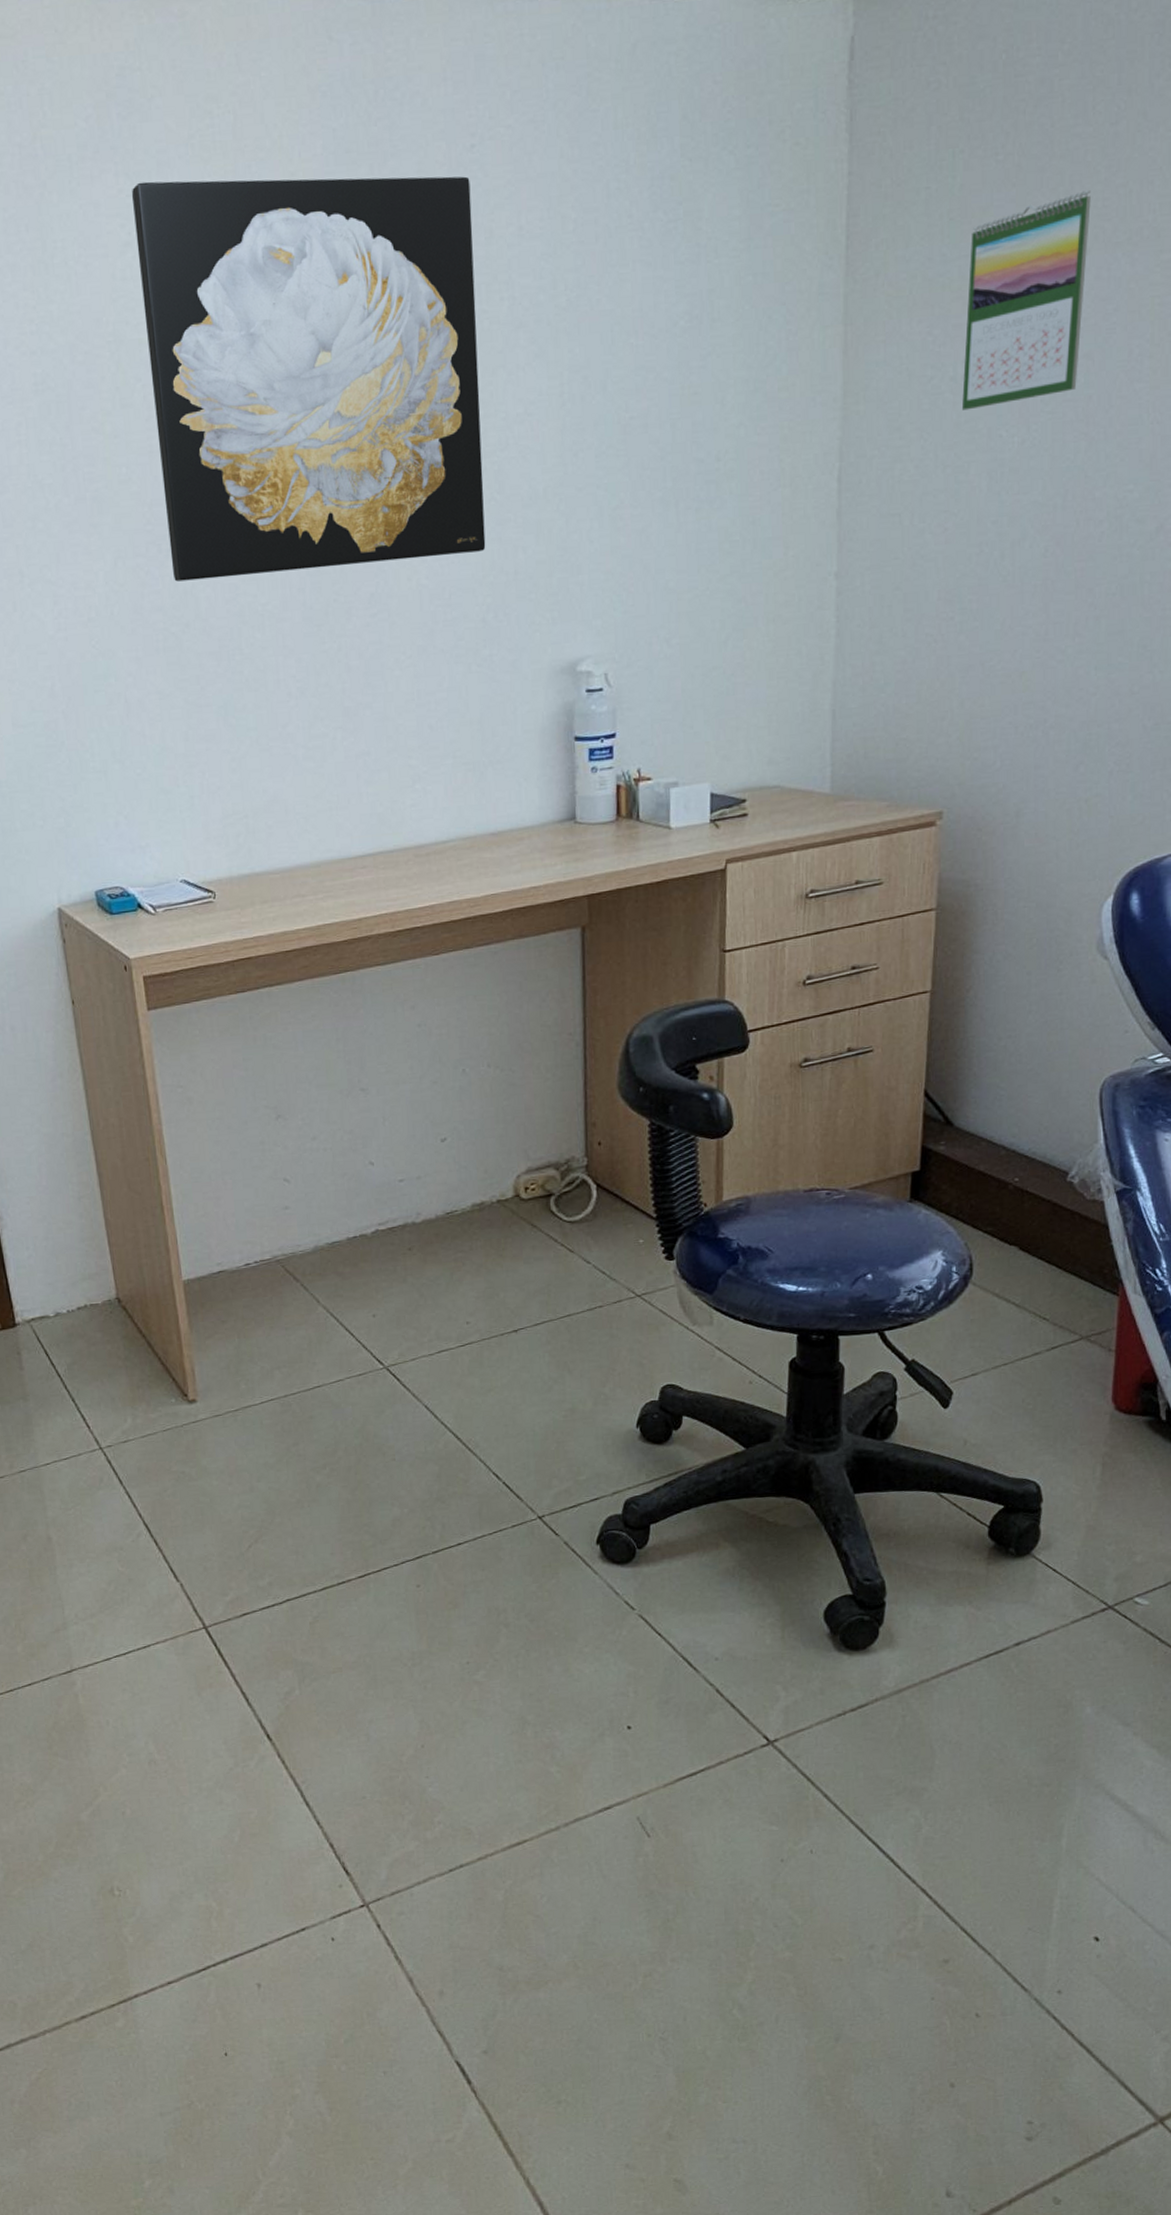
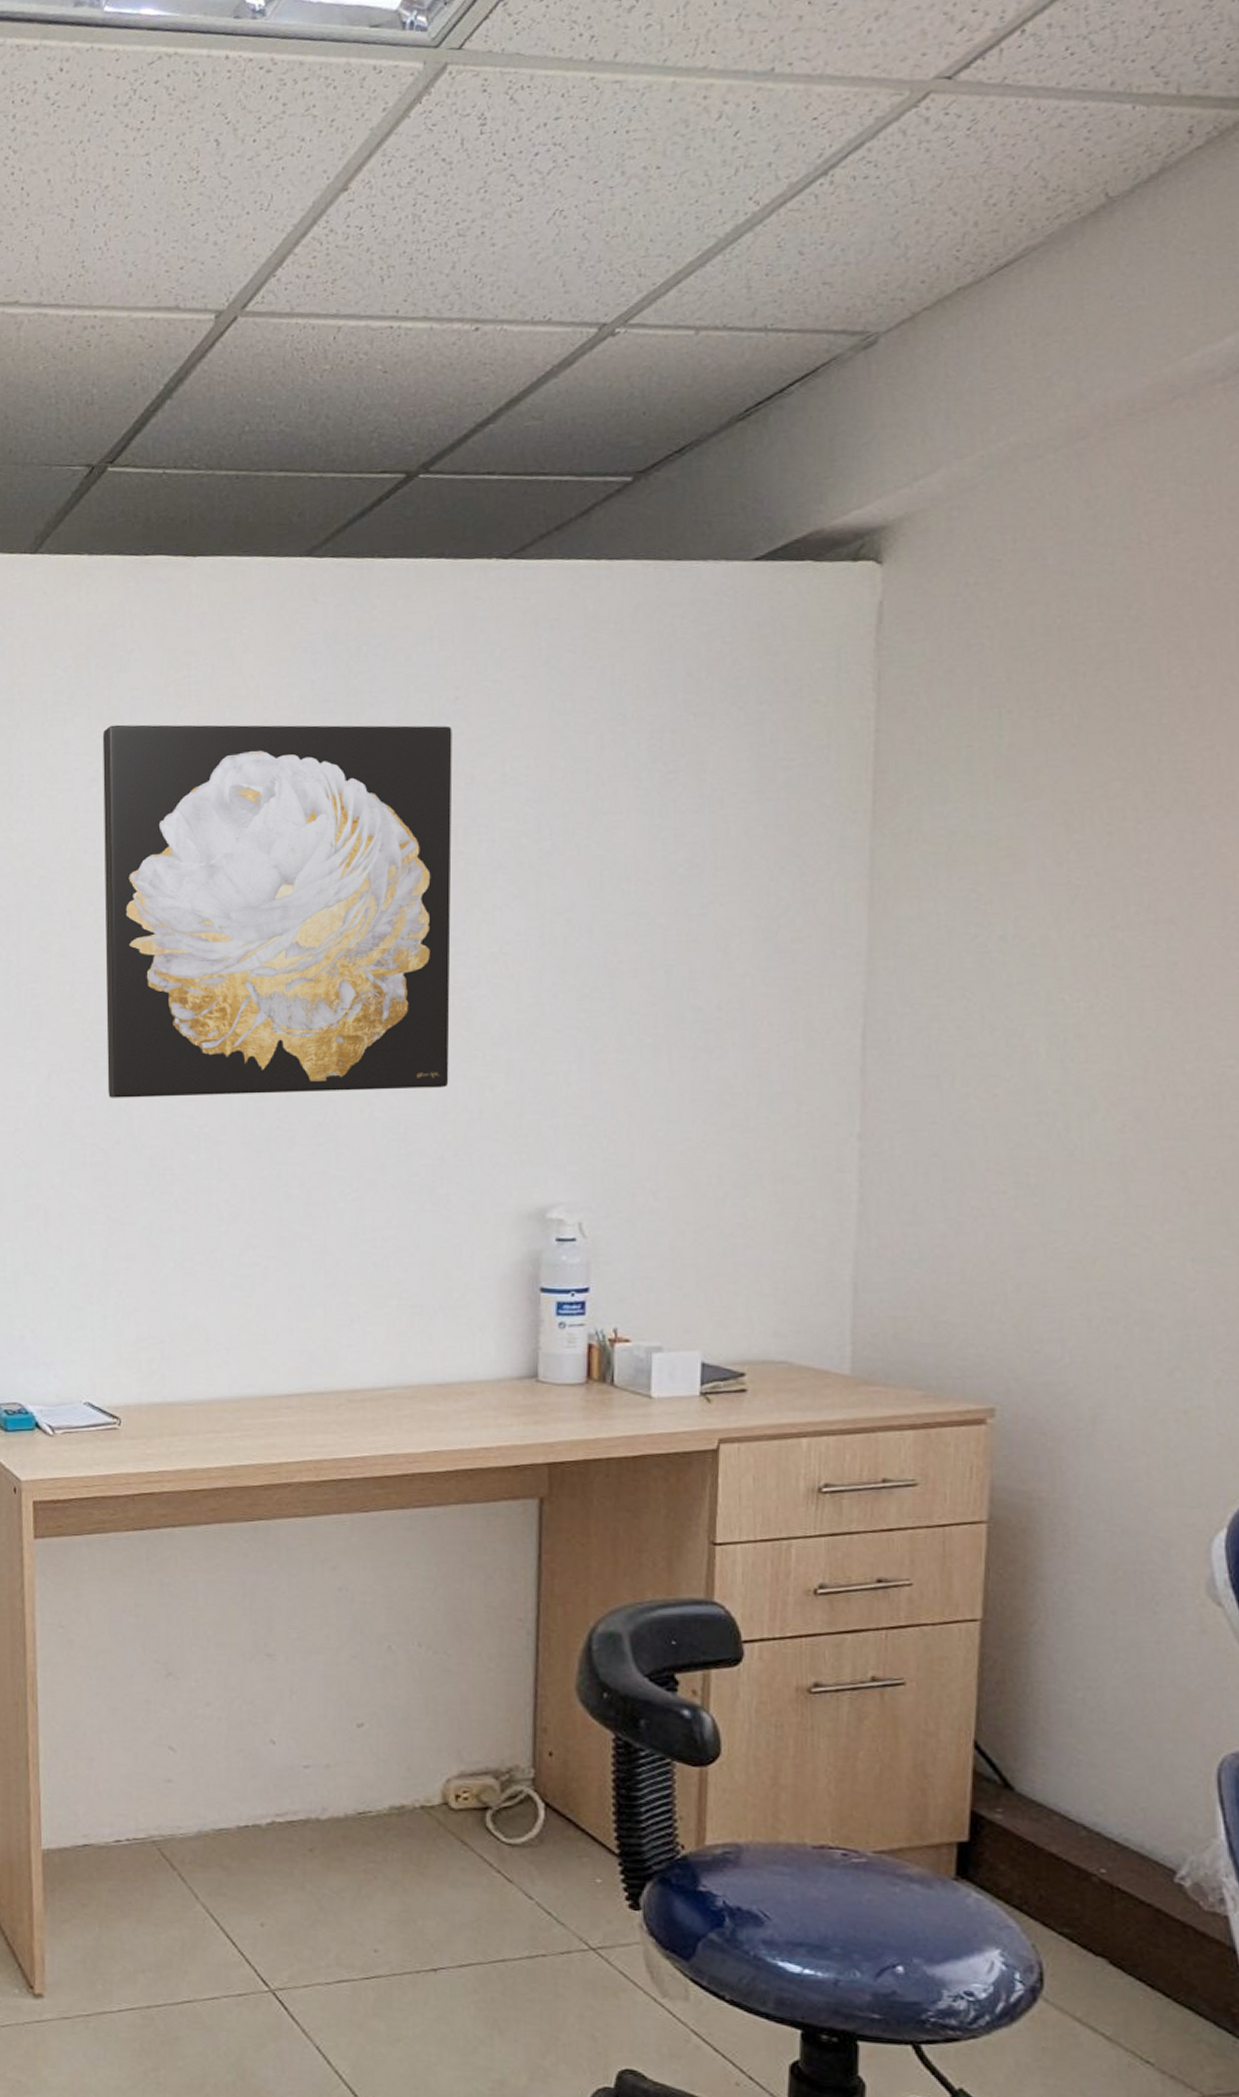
calendar: present [961,190,1091,411] -> none [1013,753,1169,971]

